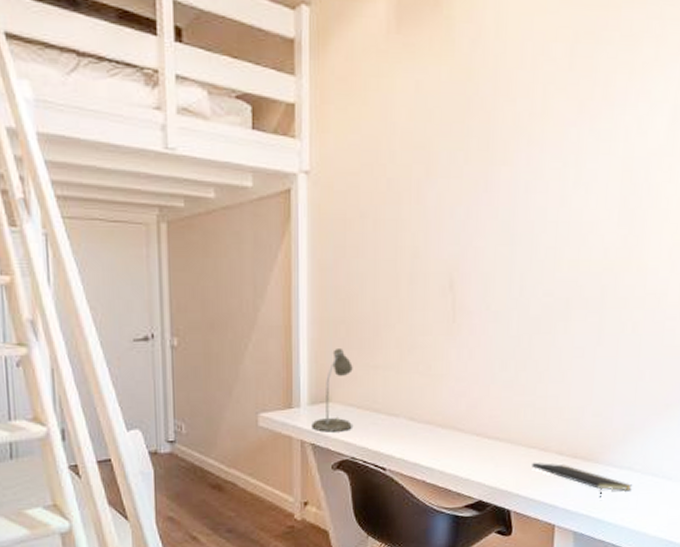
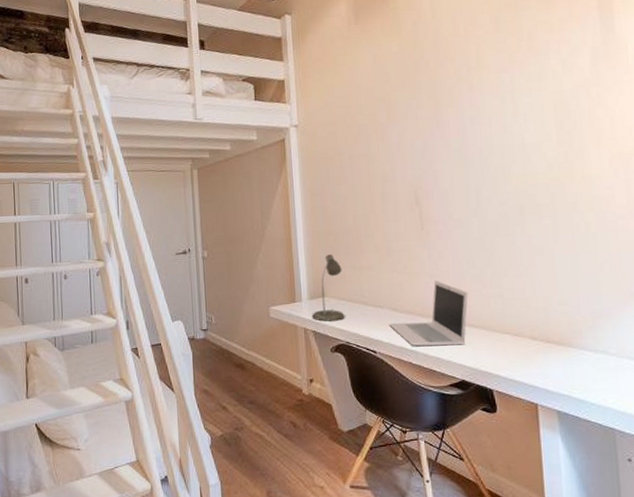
laptop: none [404,384,497,462] -> present [389,280,468,346]
notepad: present [532,462,632,498] -> none [508,346,610,380]

